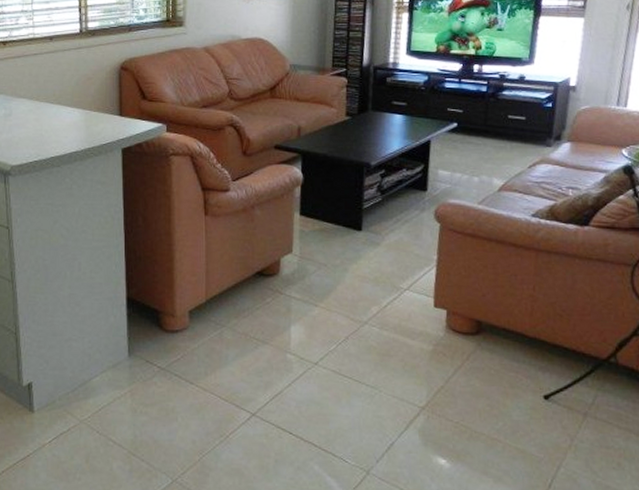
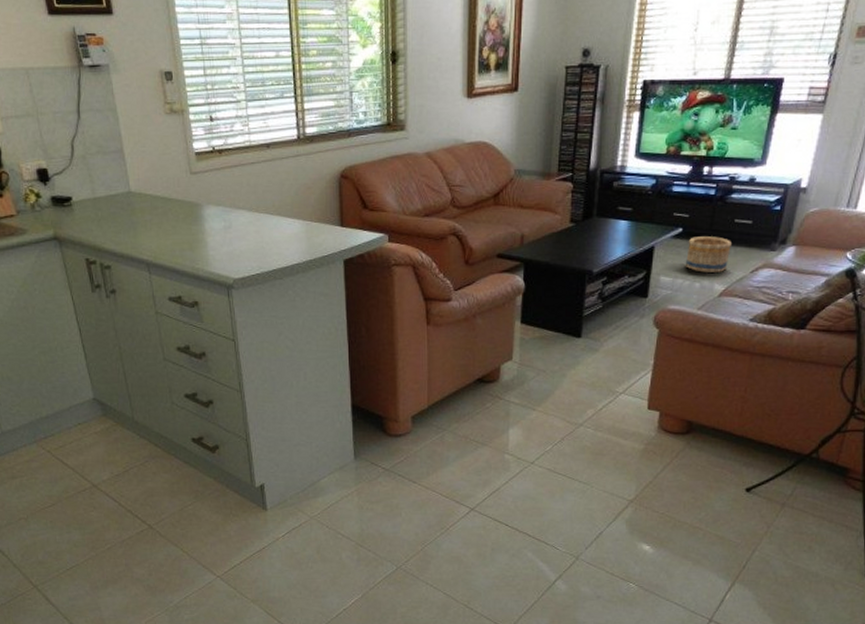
basket: none [463,131,507,167] -> present [686,236,731,273]

